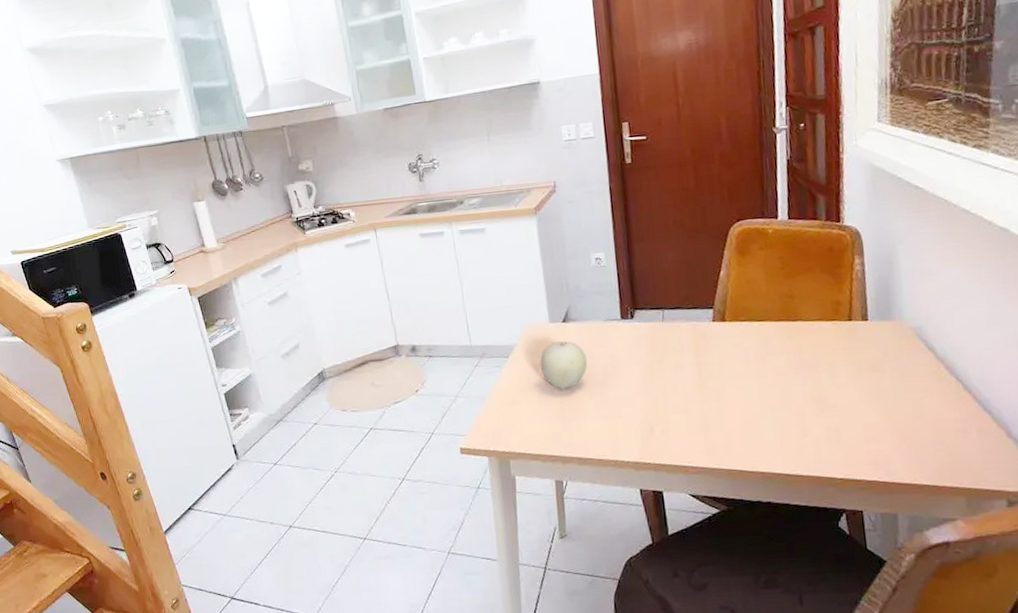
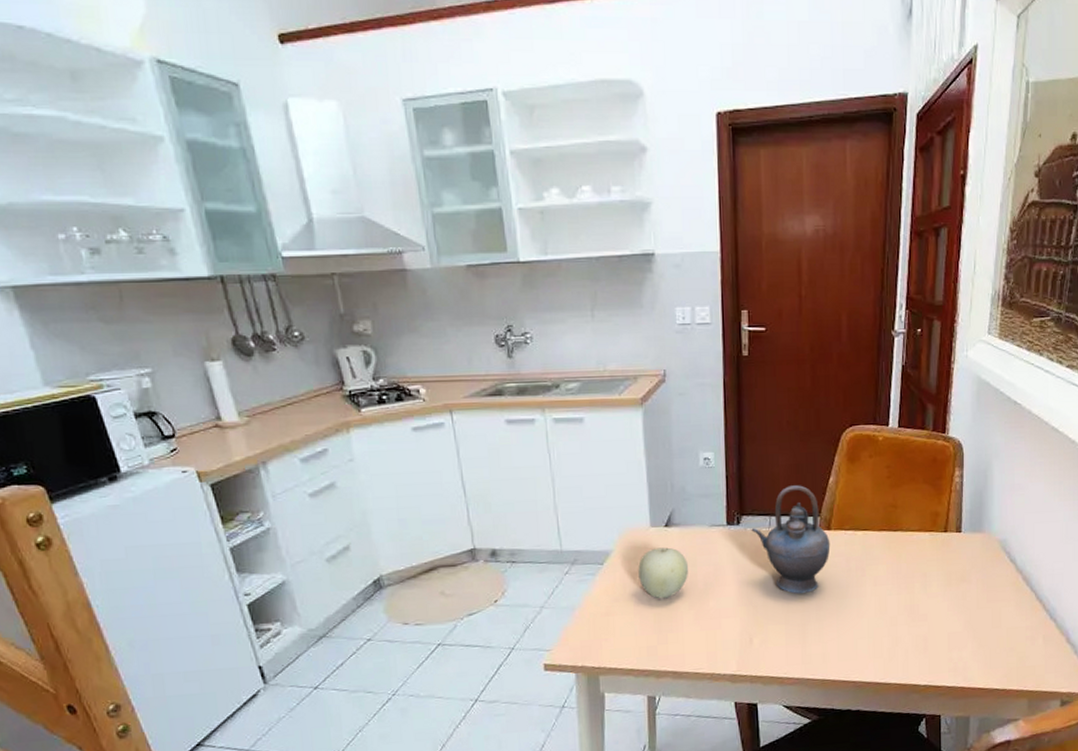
teapot: none [645,279,727,385] -> present [751,485,831,594]

